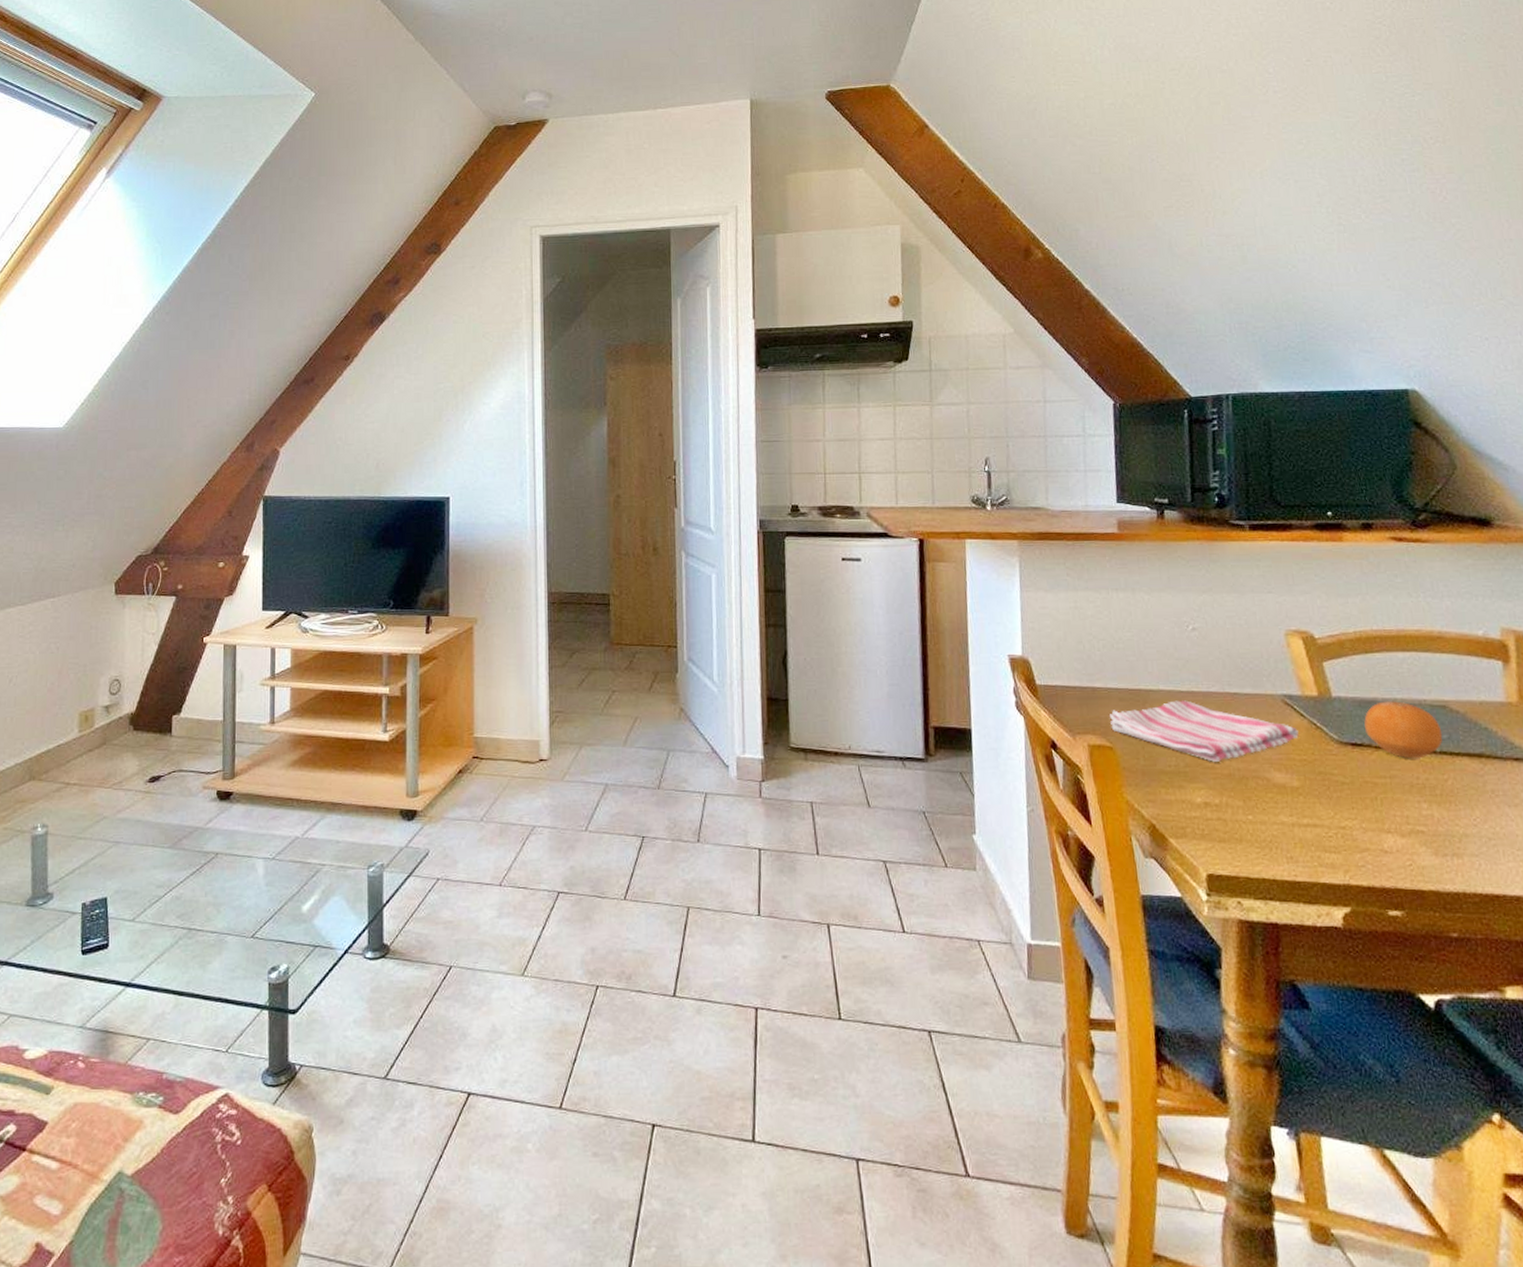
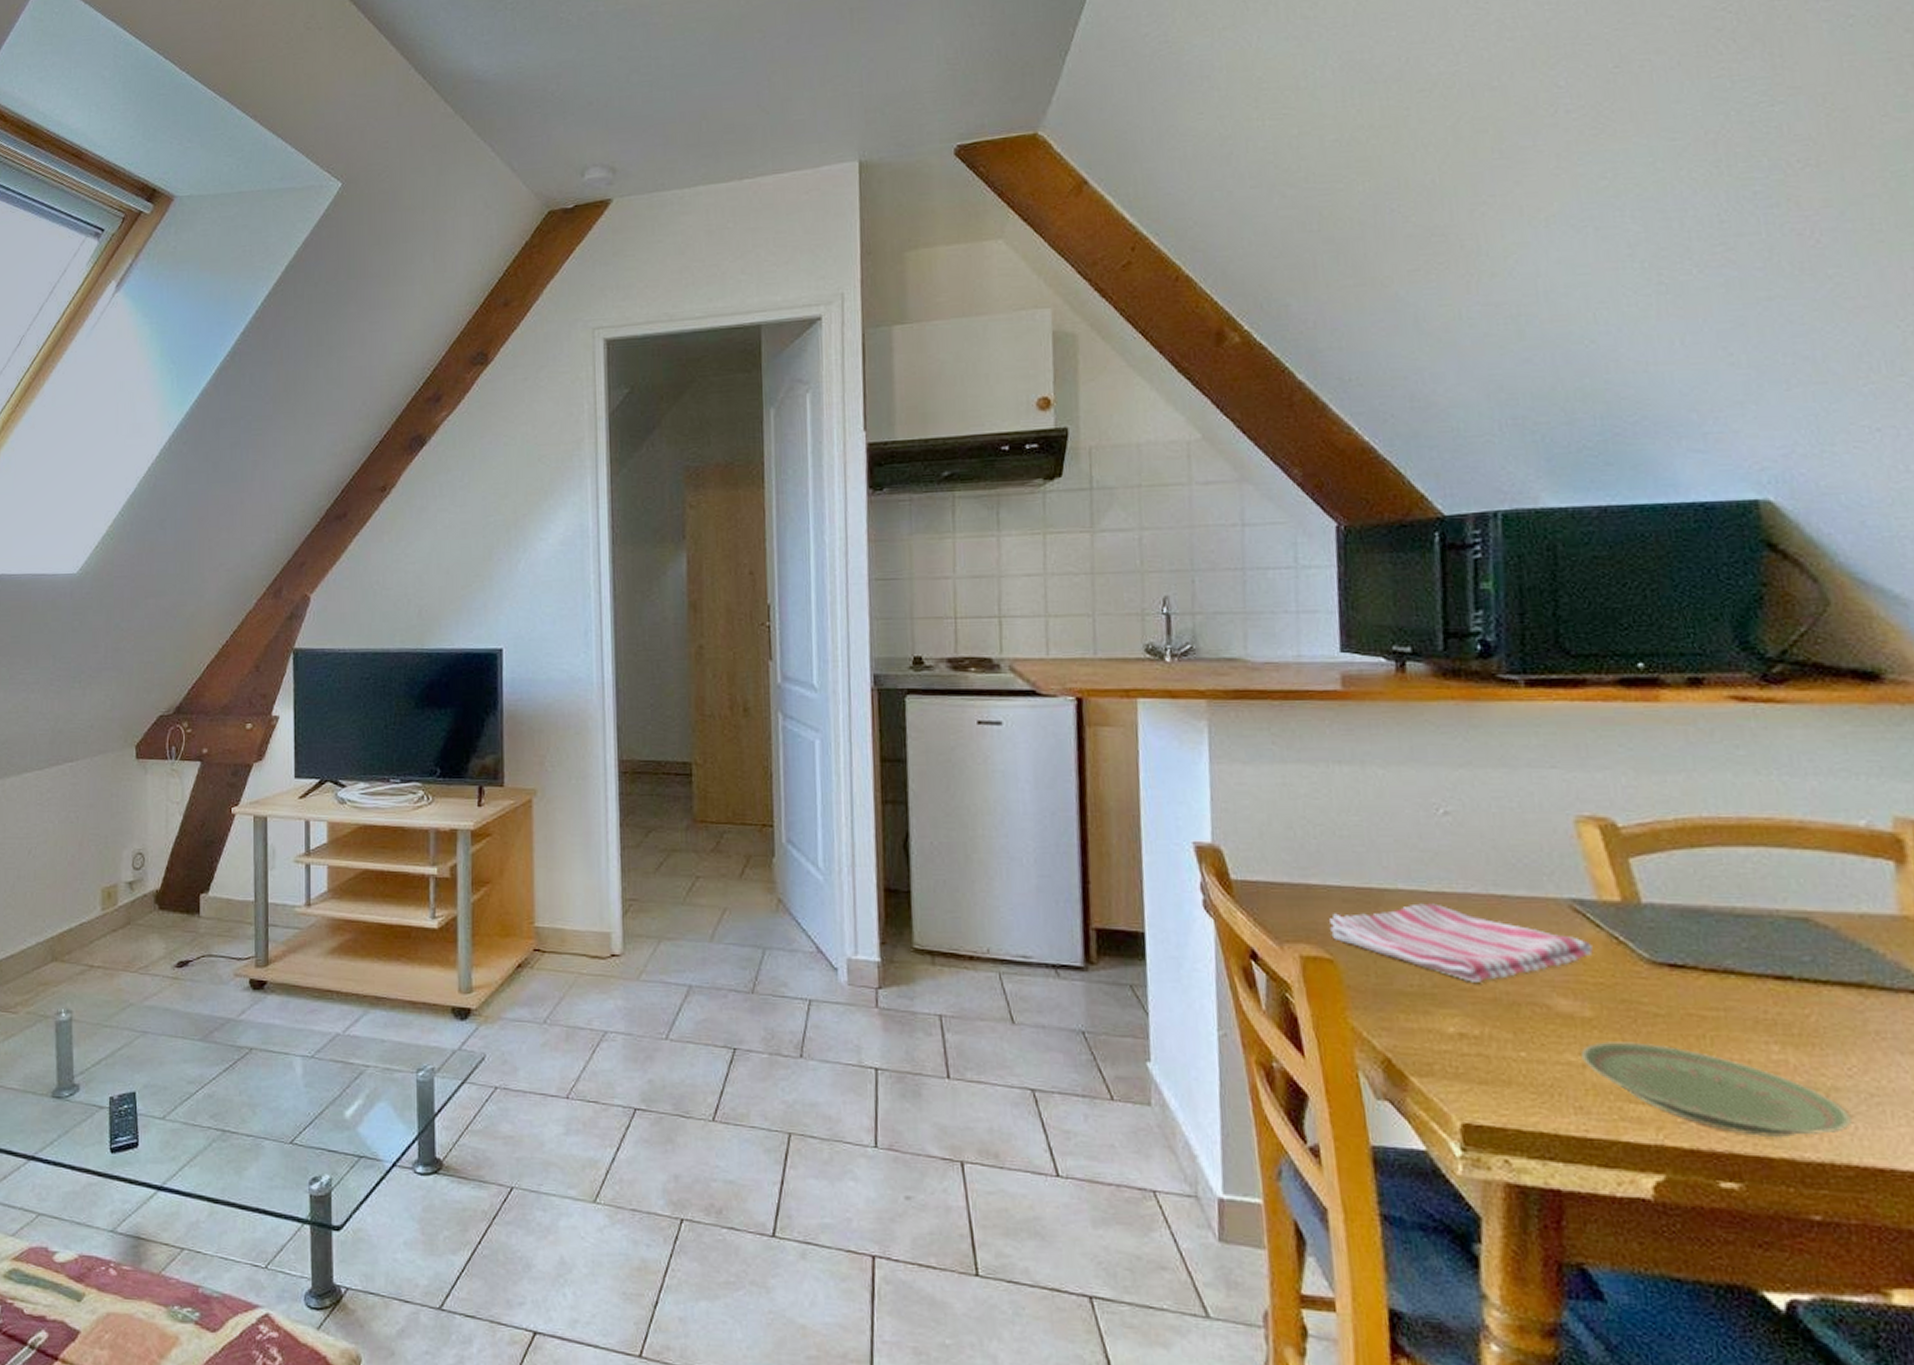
plate: none [1291,805,1477,875] -> present [1581,1041,1852,1138]
fruit: present [1364,701,1443,759] -> none [1688,911,1804,987]

